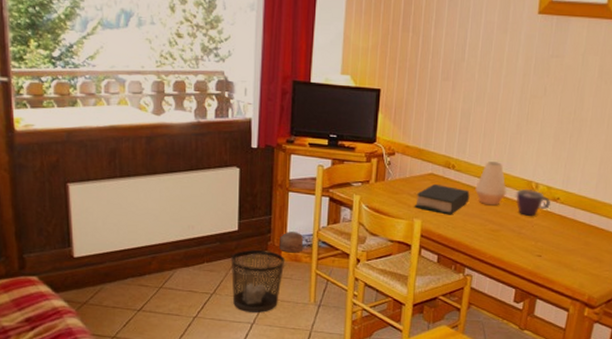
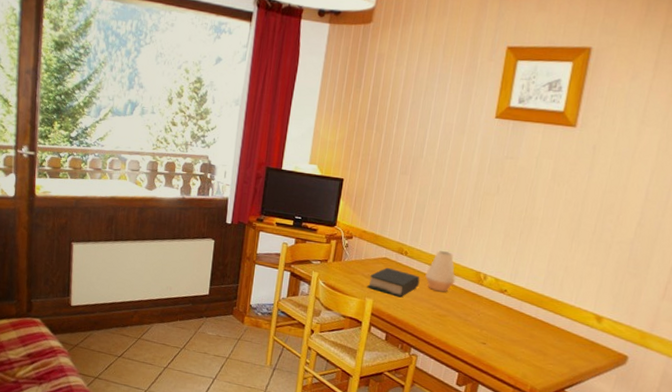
waste bin: present [231,250,285,312] -> none [199,312,248,370]
decorative box: present [279,231,304,253] -> none [243,299,265,319]
cup: present [515,188,550,217] -> none [463,278,498,306]

